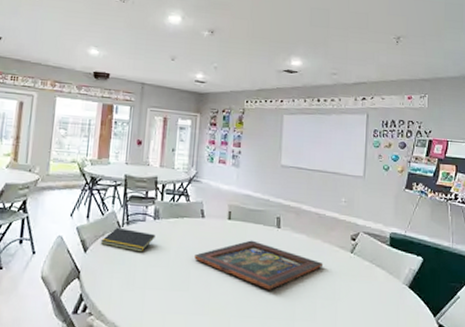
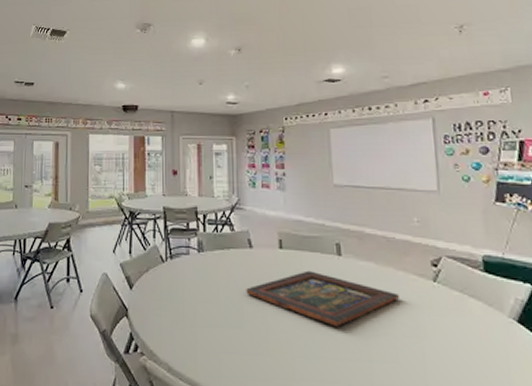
notepad: present [101,227,156,252] -> none [146,262,201,288]

